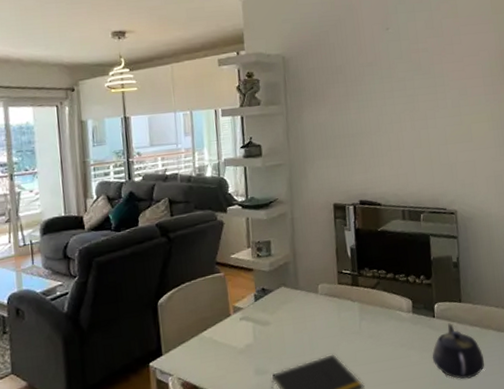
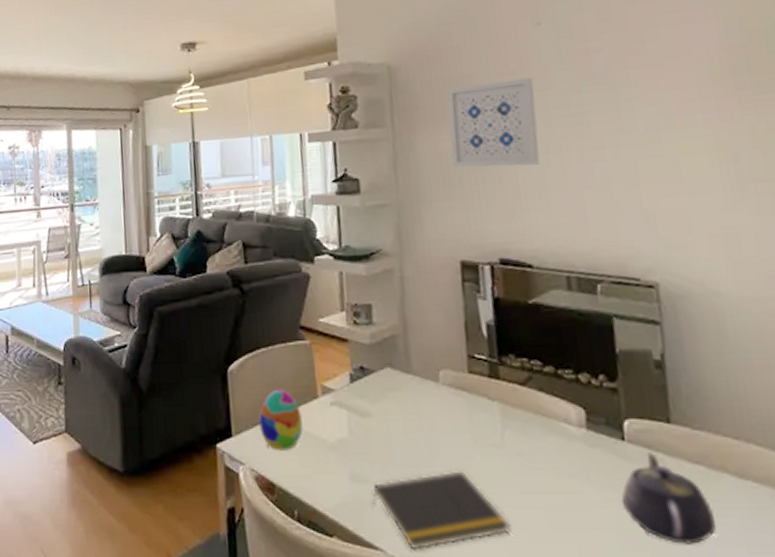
decorative egg: none [184,312,219,361] -> present [259,388,303,451]
wall art: none [325,68,387,135] -> present [446,77,540,168]

